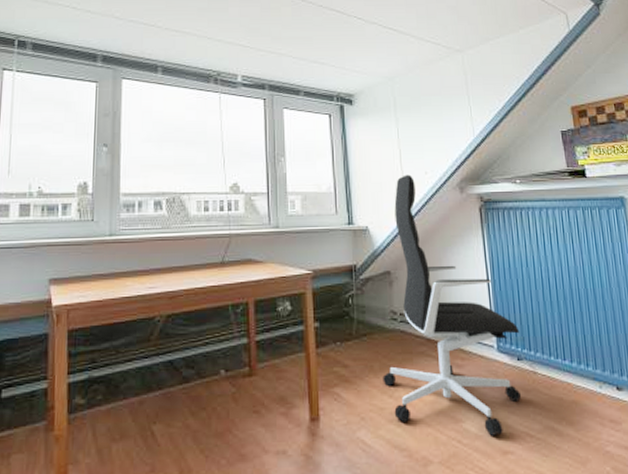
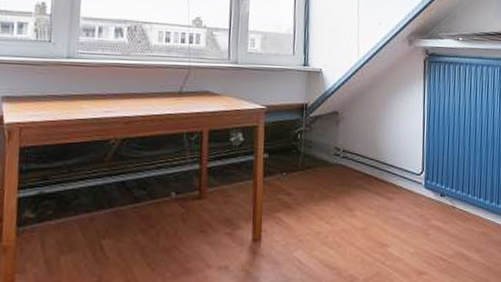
office chair: present [382,174,522,436] -> none [321,24,445,259]

